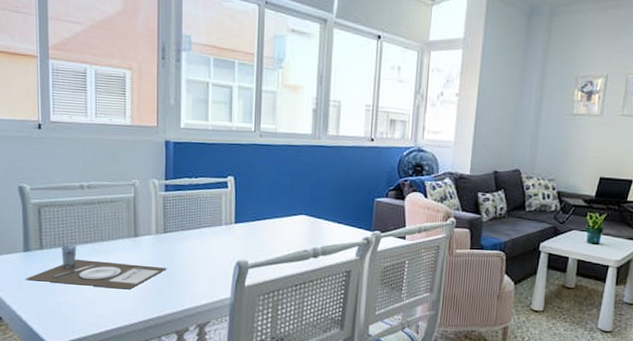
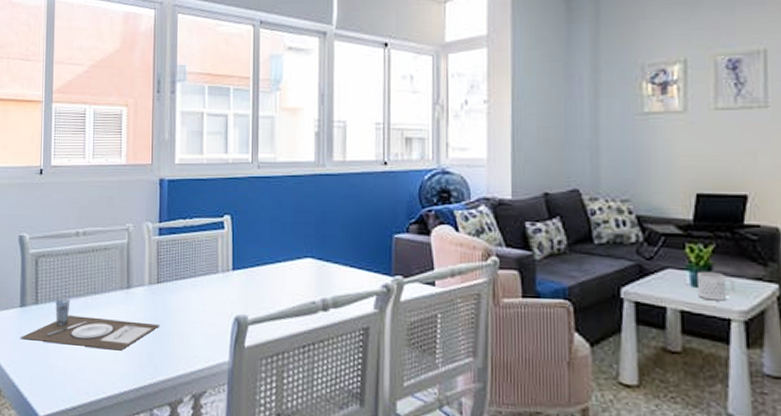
mug: none [591,232,615,254] -> present [696,271,735,301]

